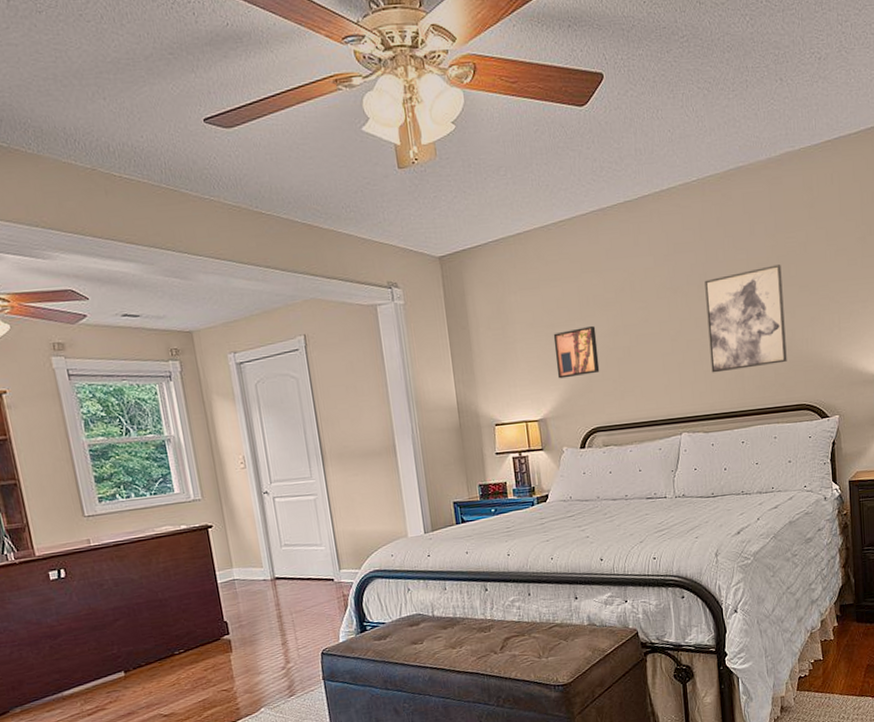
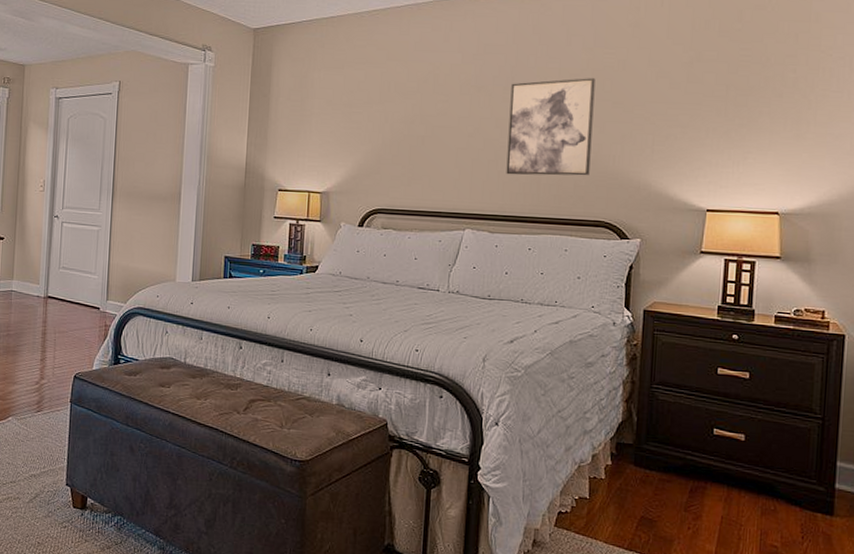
wall art: present [553,325,600,379] -> none [347,110,393,157]

